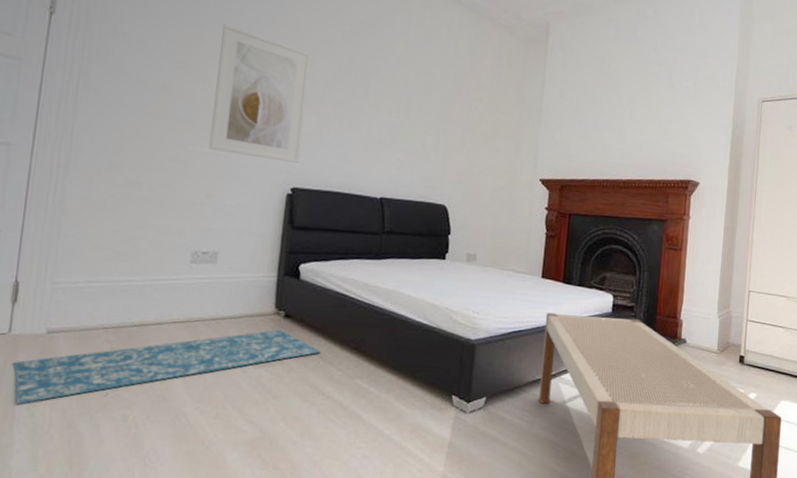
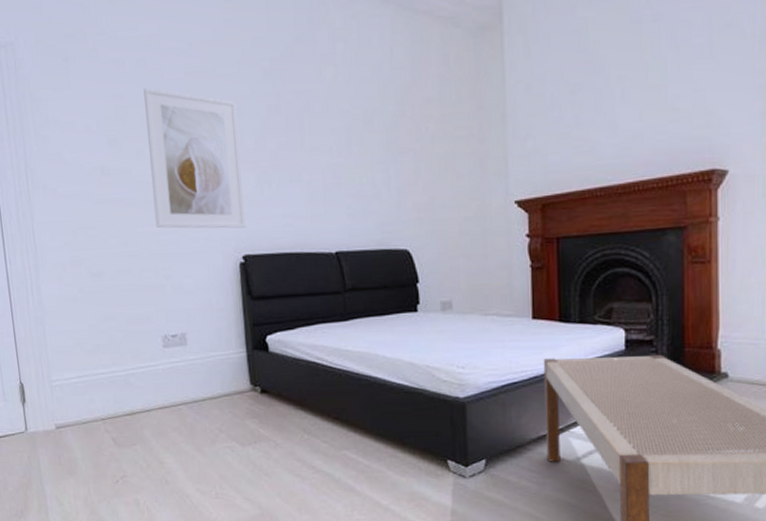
rug: present [12,329,321,404] -> none [35,405,303,495]

